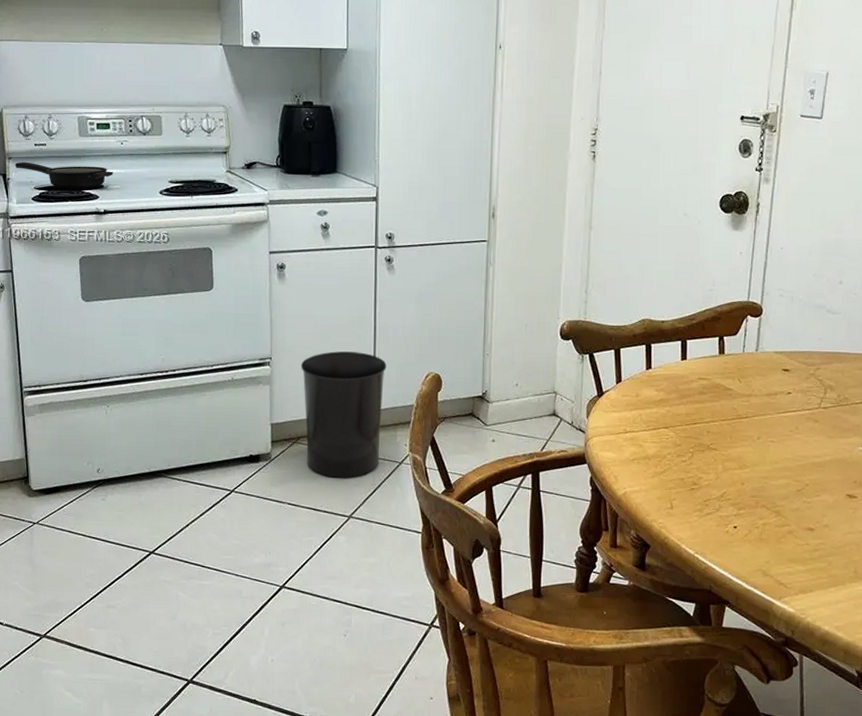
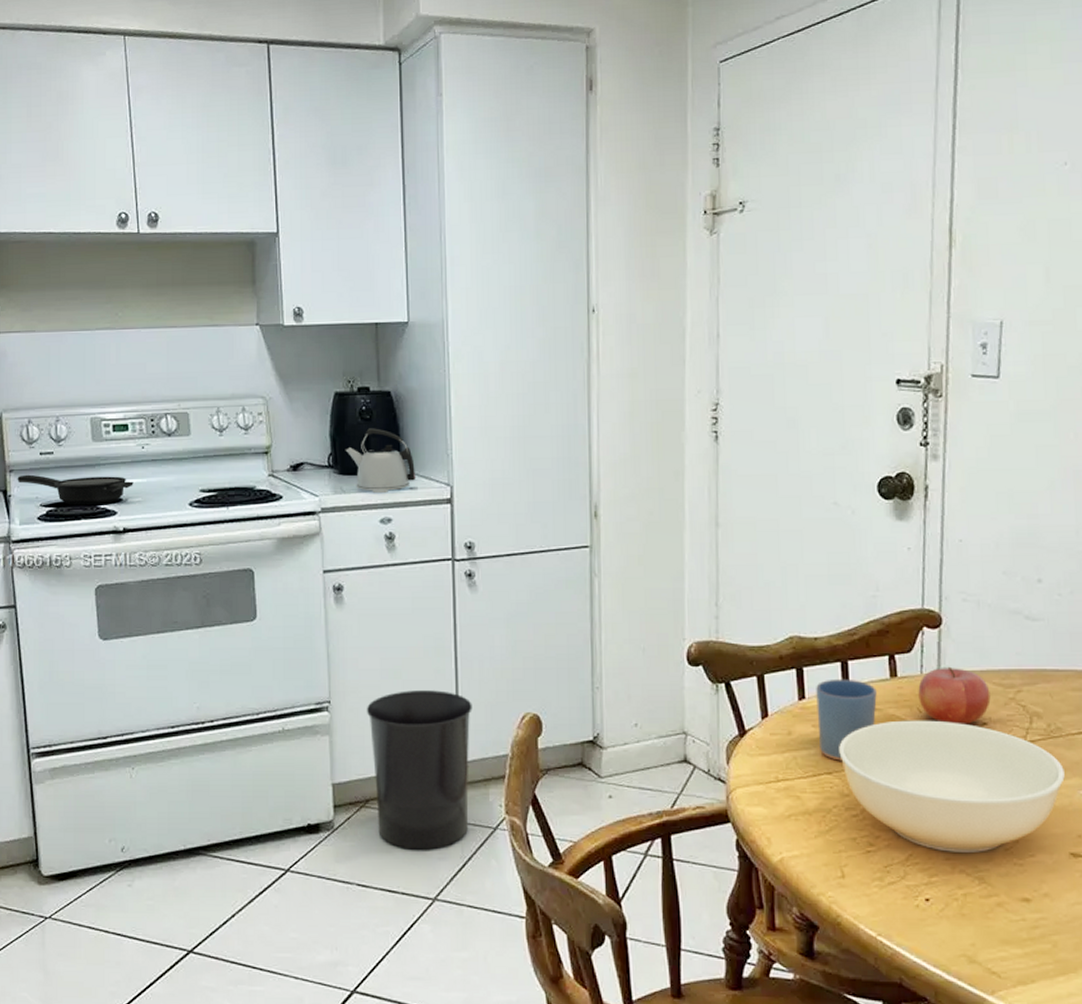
kettle: none [291,136,349,191] -> present [345,428,416,494]
mug: none [660,354,708,418] -> present [816,678,877,761]
bowl: none [675,388,848,492] -> present [839,720,1065,852]
fruit: none [740,347,796,393] -> present [918,666,991,724]

